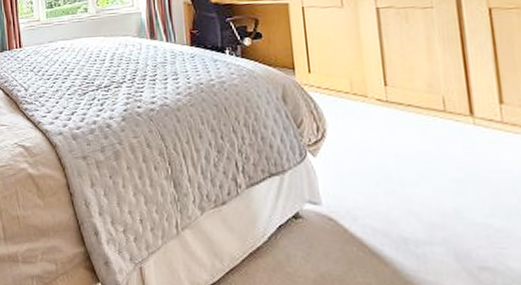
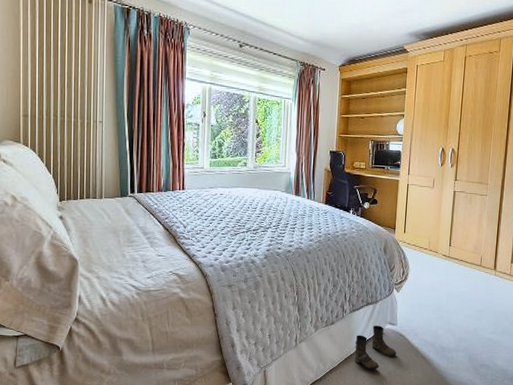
boots: none [261,204,329,270] -> present [354,325,397,370]

